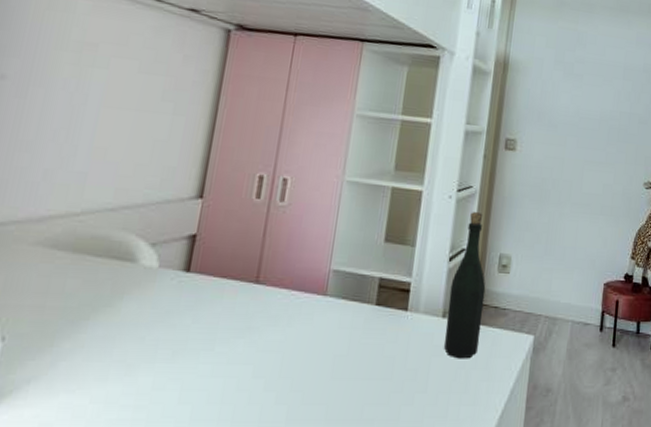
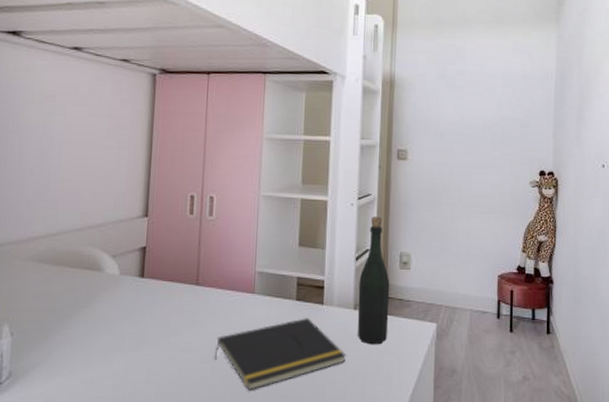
notepad: none [269,326,430,412] -> present [214,318,347,390]

